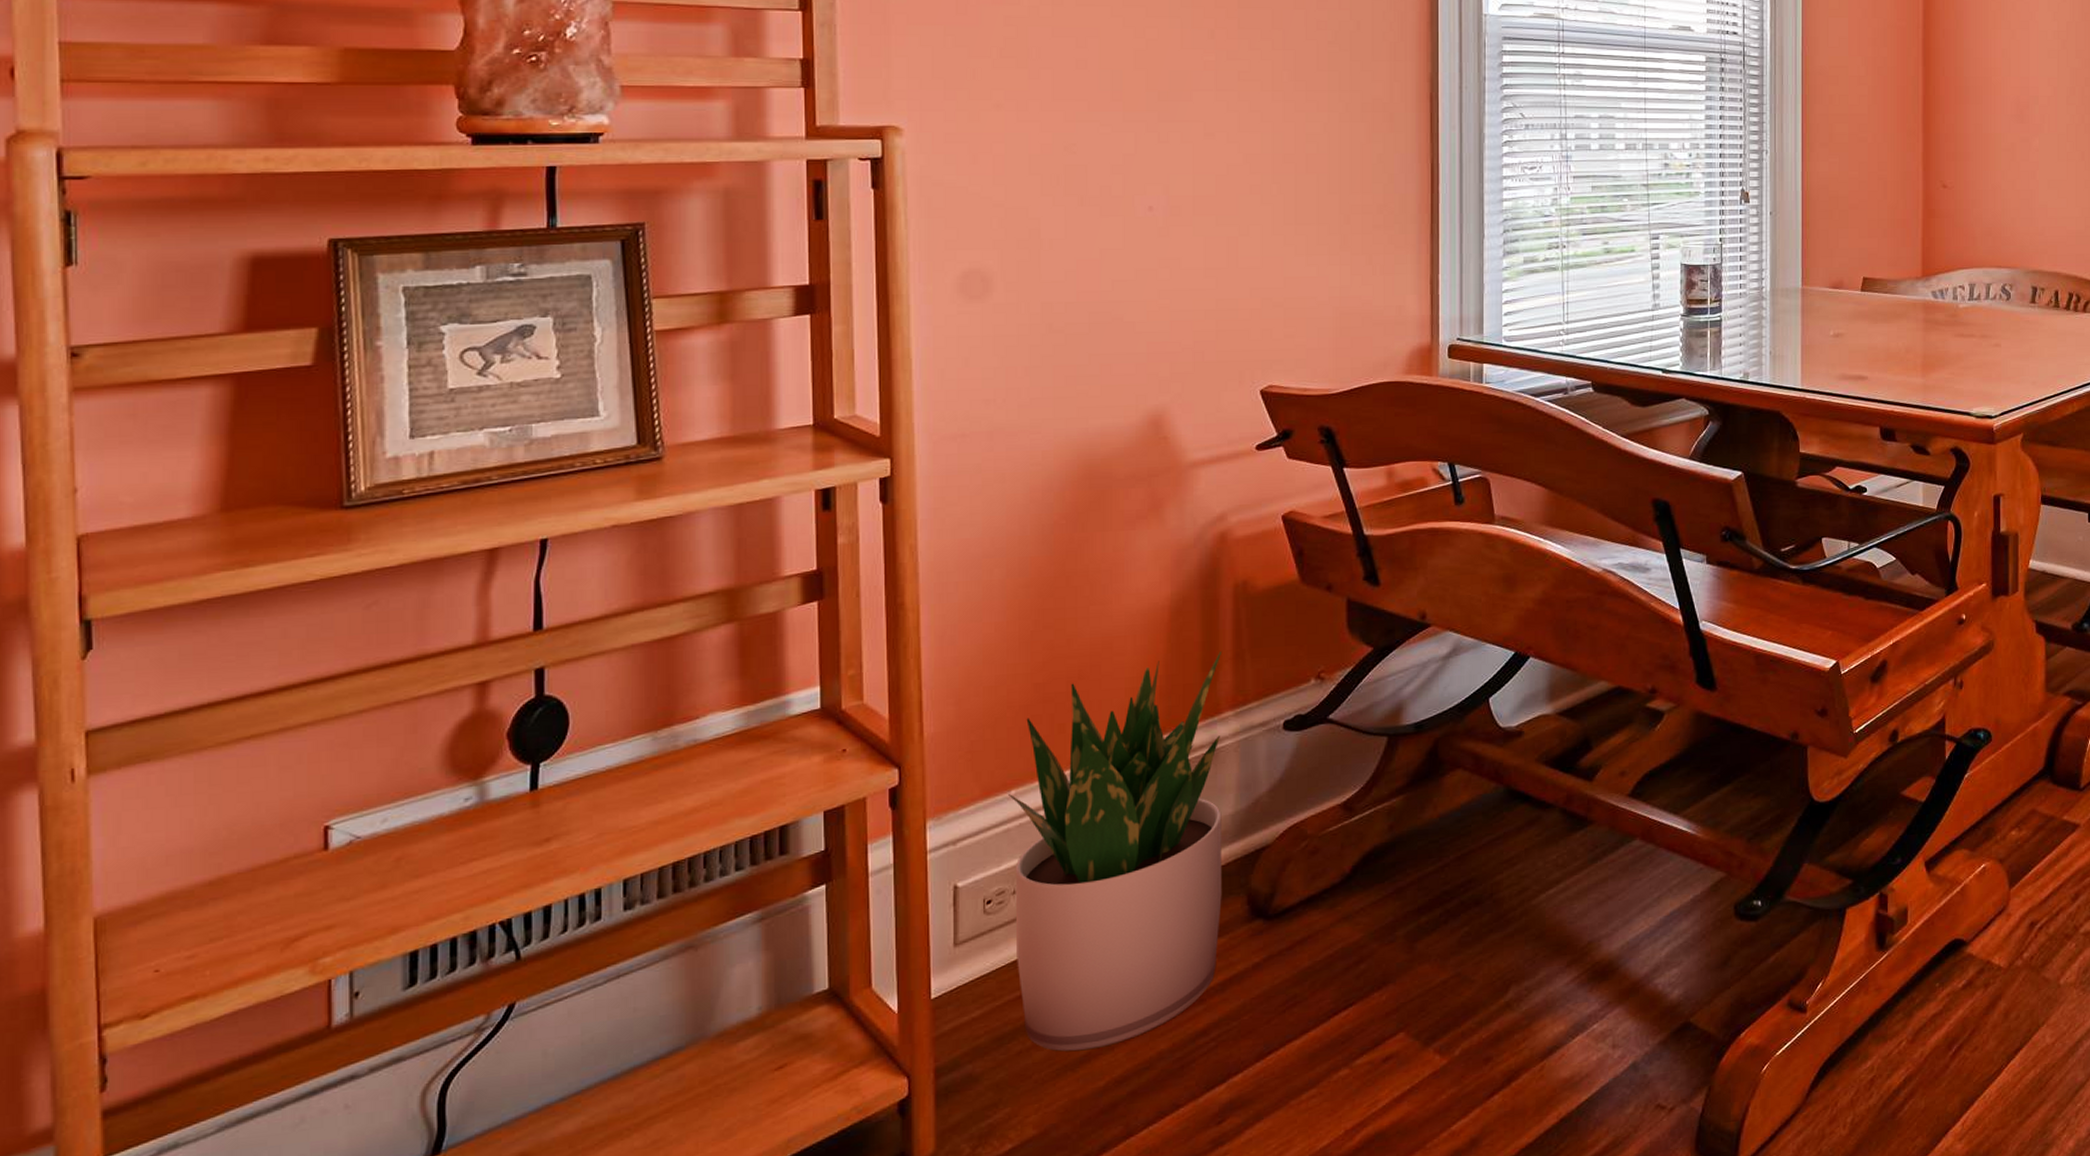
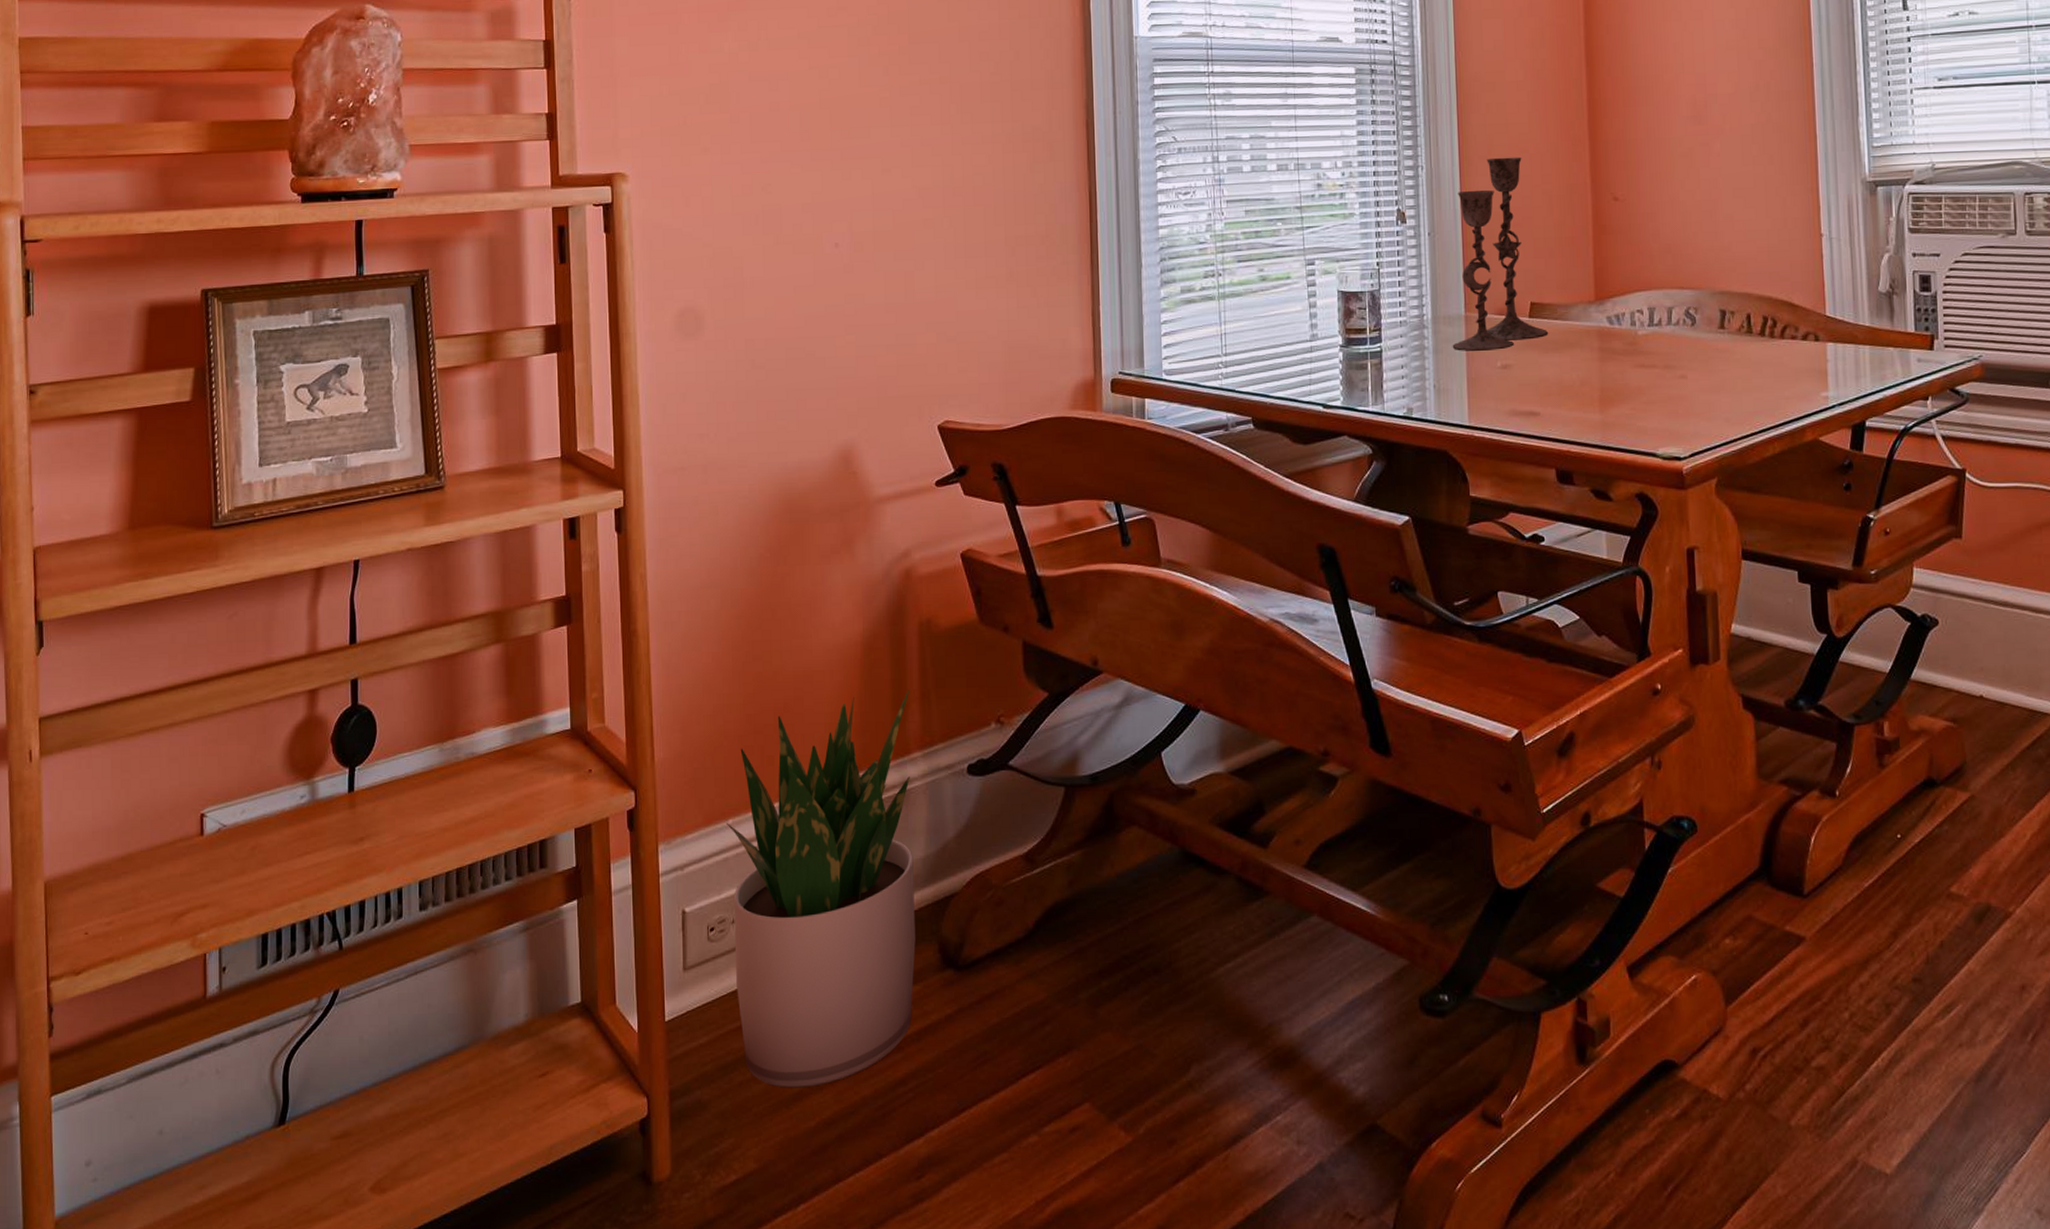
candlestick: none [1788,145,1879,321] -> present [1452,157,1549,351]

